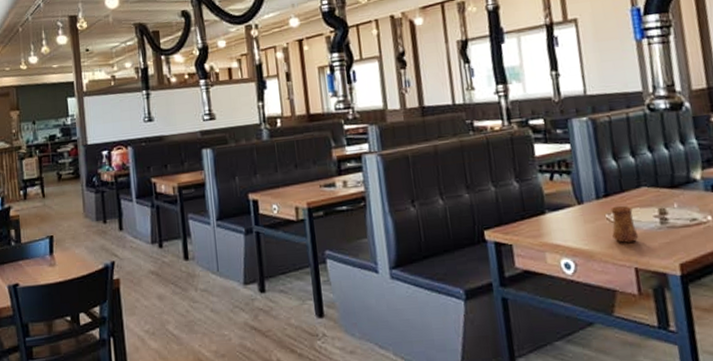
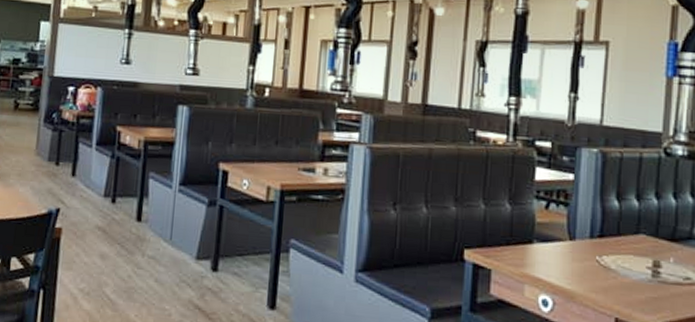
cup: present [610,205,639,243] -> none [599,248,626,291]

